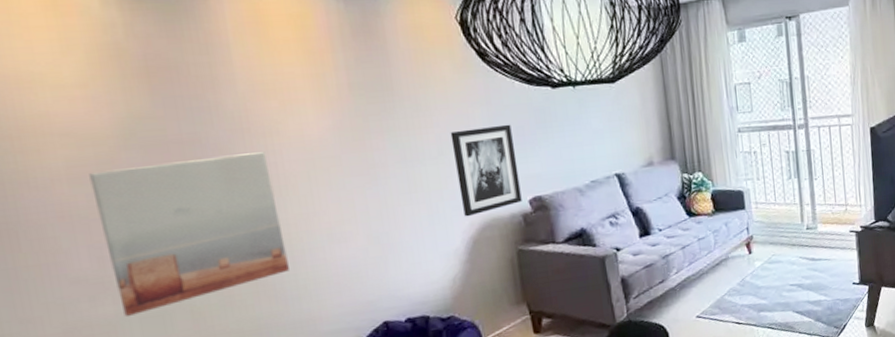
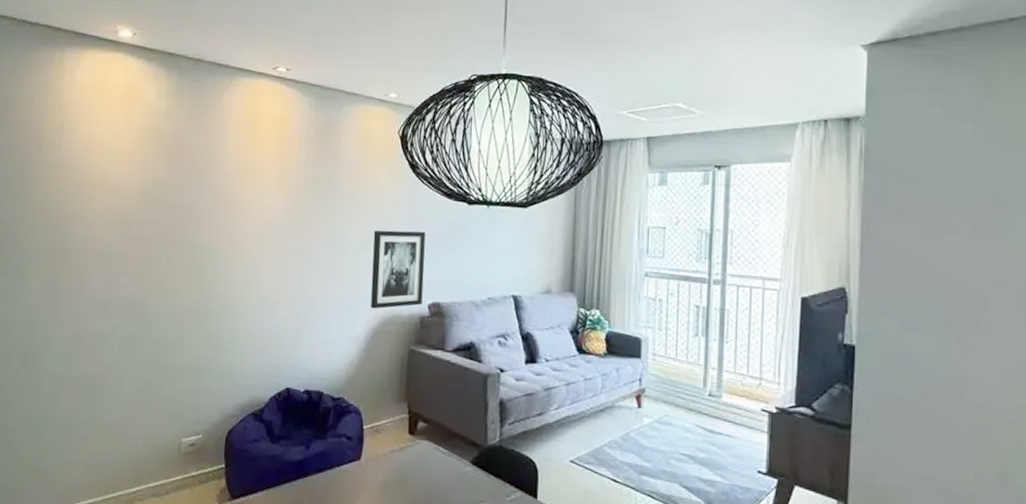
wall art: present [89,152,289,318] -> none [111,219,233,336]

